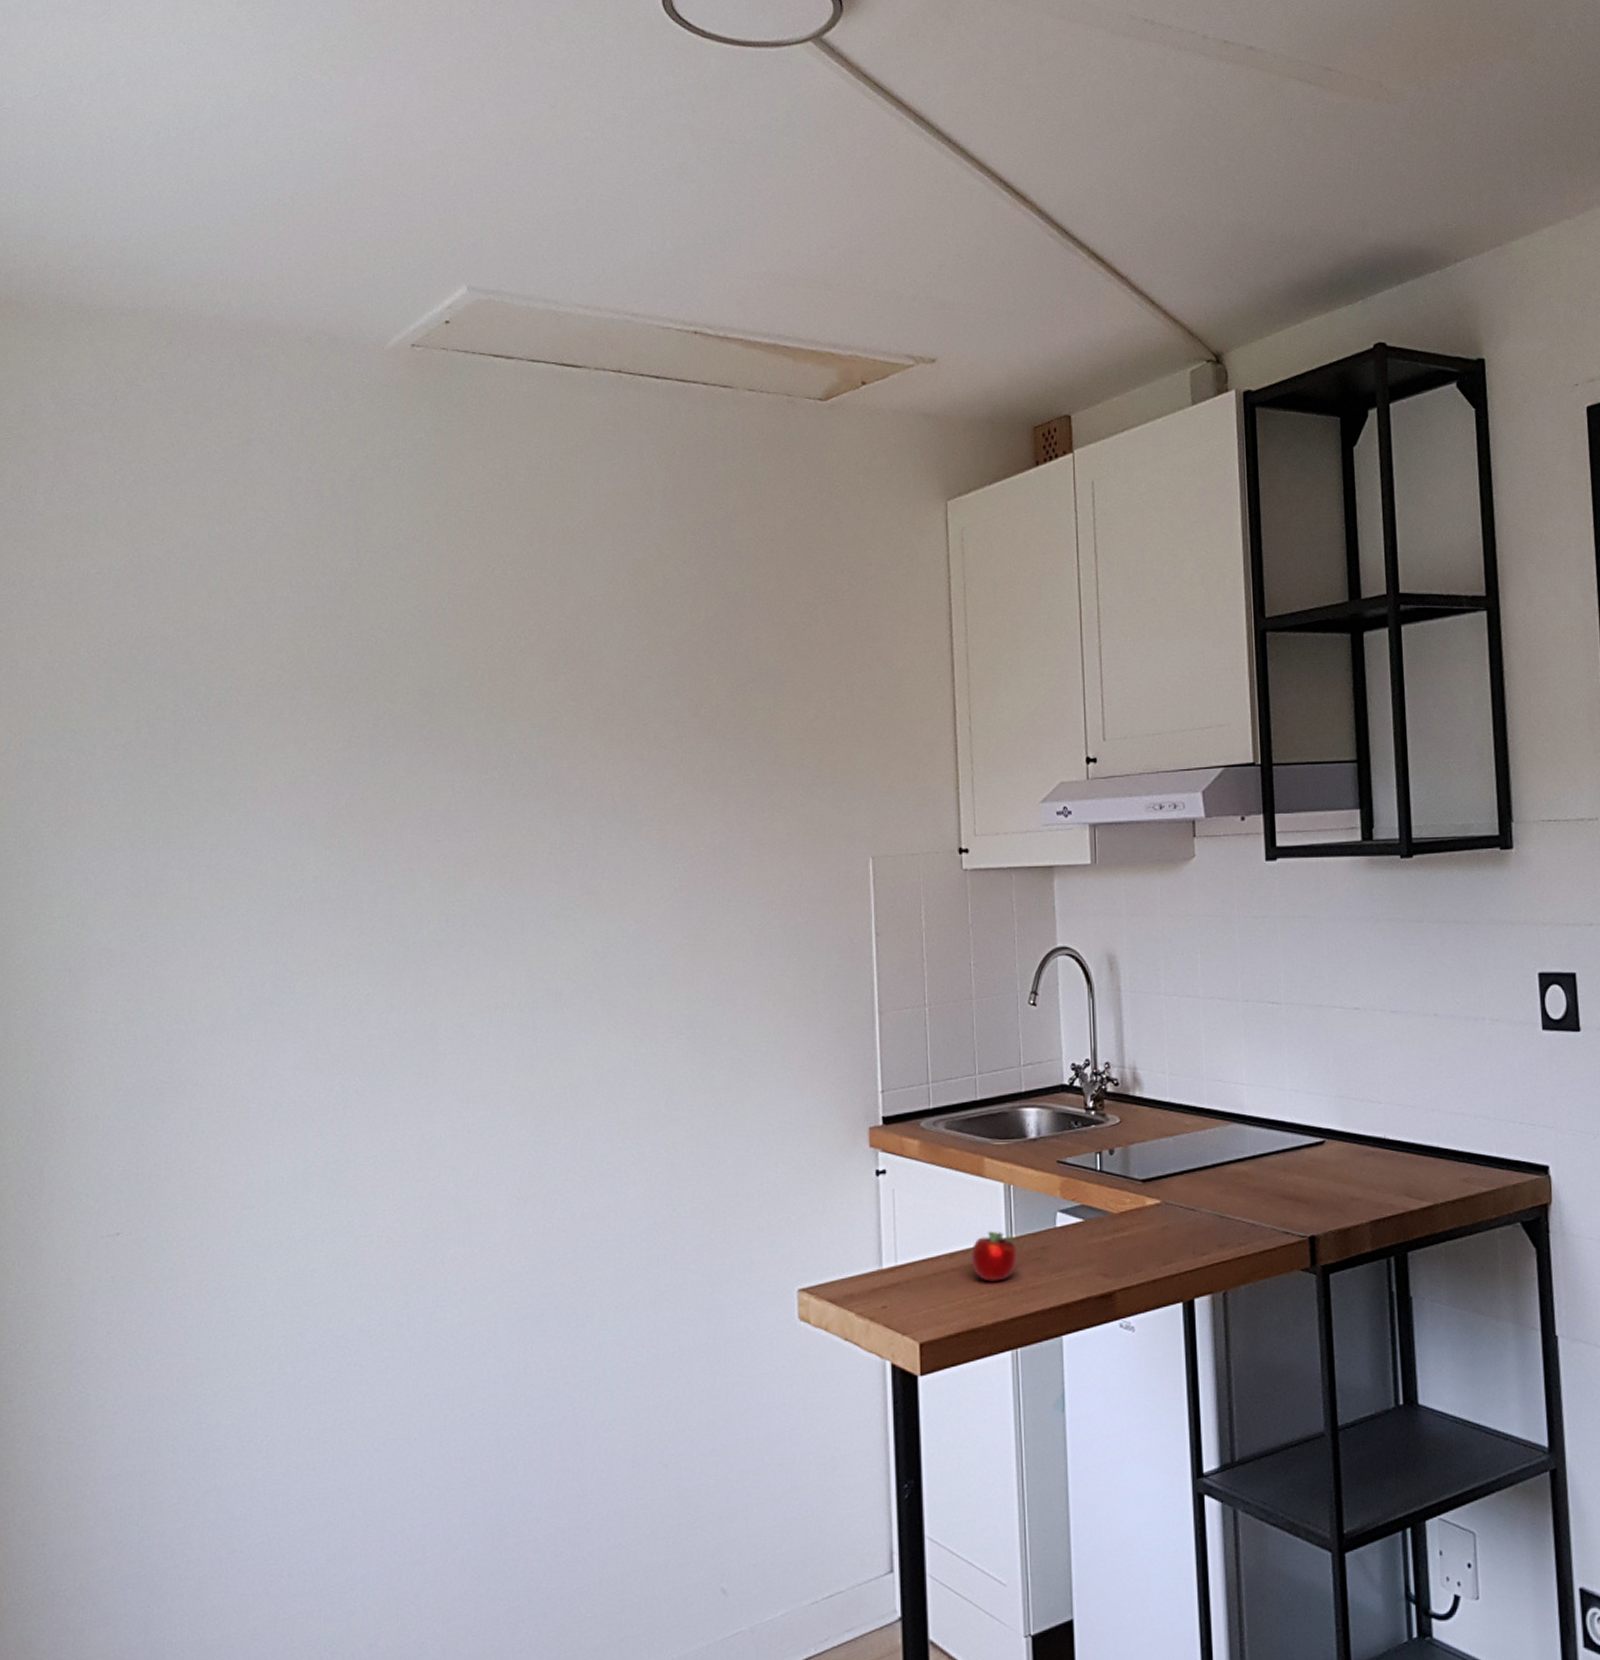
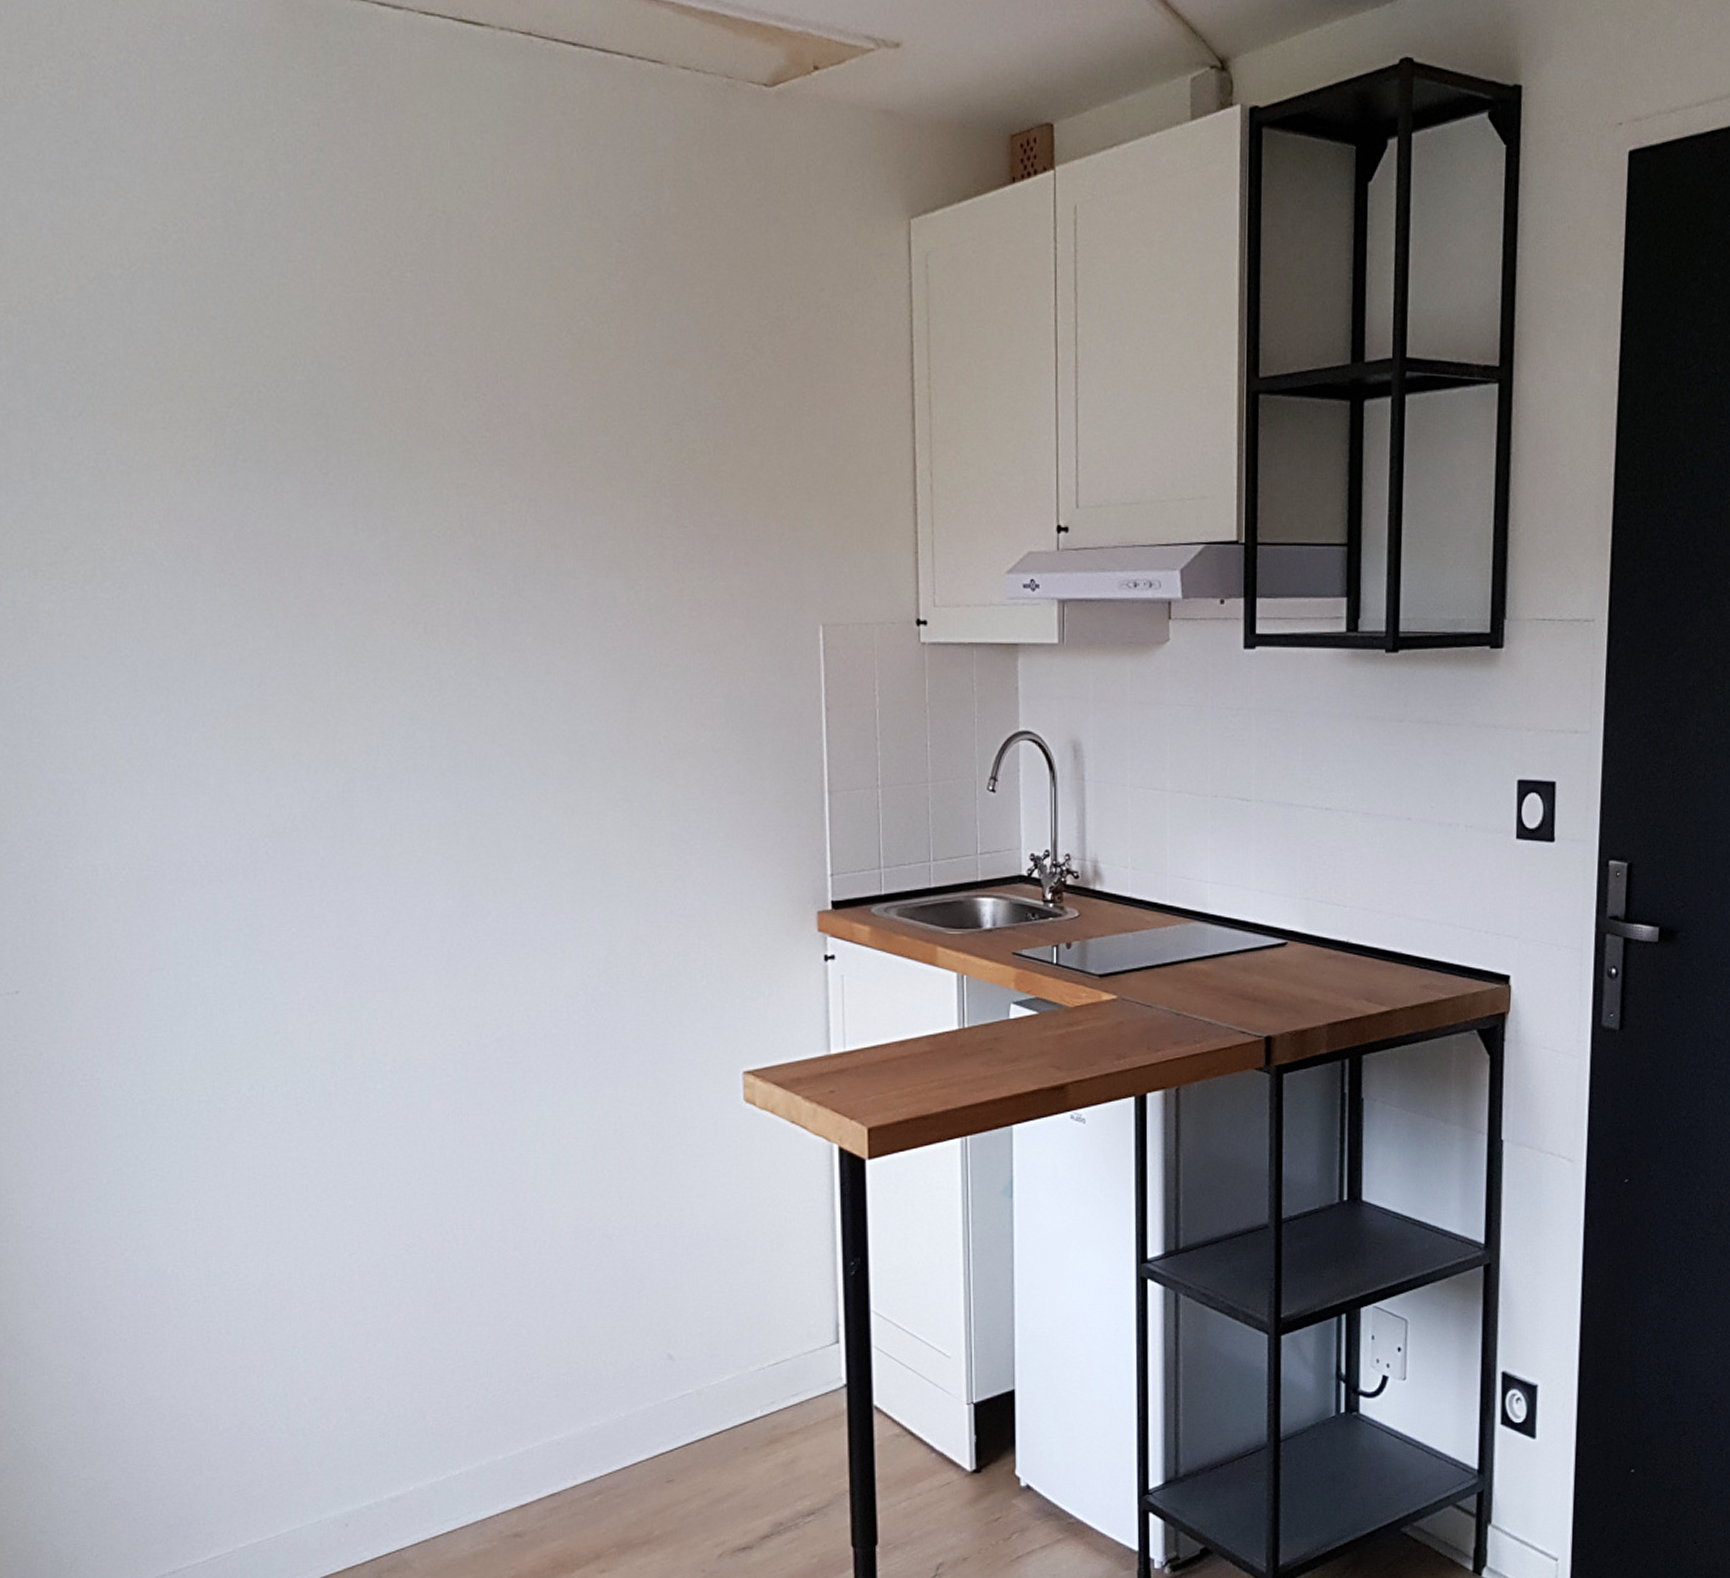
apple: present [971,1231,1018,1282] -> none [922,1020,970,1070]

